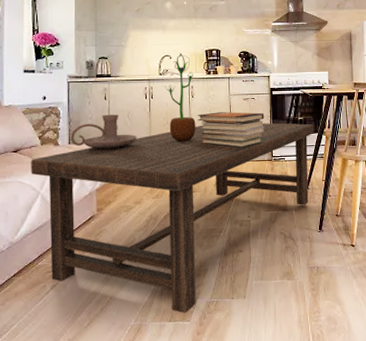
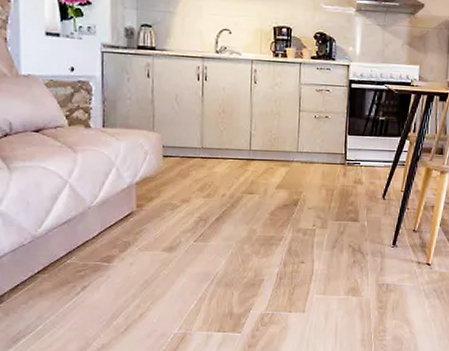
coffee table: present [31,123,314,314] -> none [56,117,397,325]
candle holder: present [70,114,137,150] -> none [104,95,187,137]
potted flower: present [163,53,196,141] -> none [220,28,259,135]
book stack: present [197,112,265,148] -> none [259,103,340,147]

